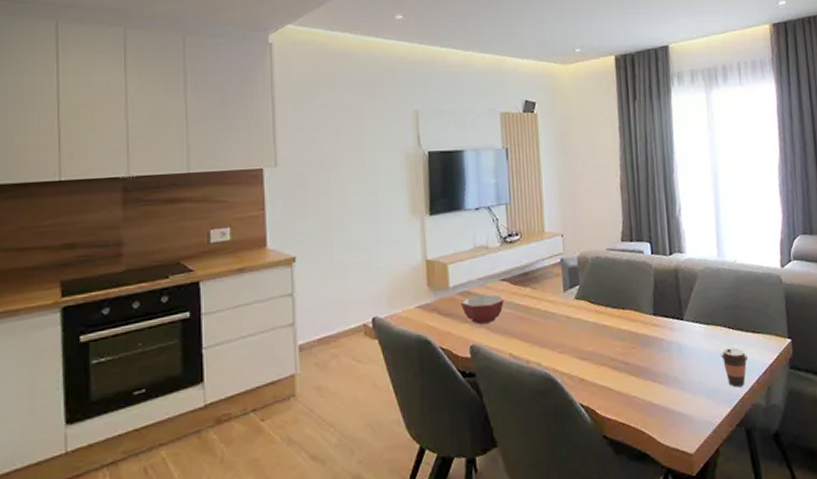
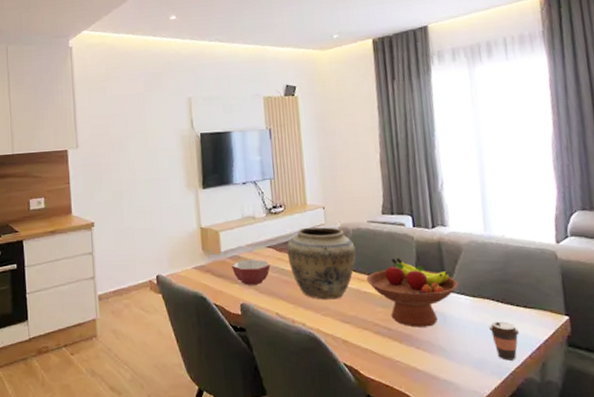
vase: none [522,256,595,336] -> present [286,227,356,300]
fruit bowl: none [605,287,693,360] -> present [366,257,458,327]

